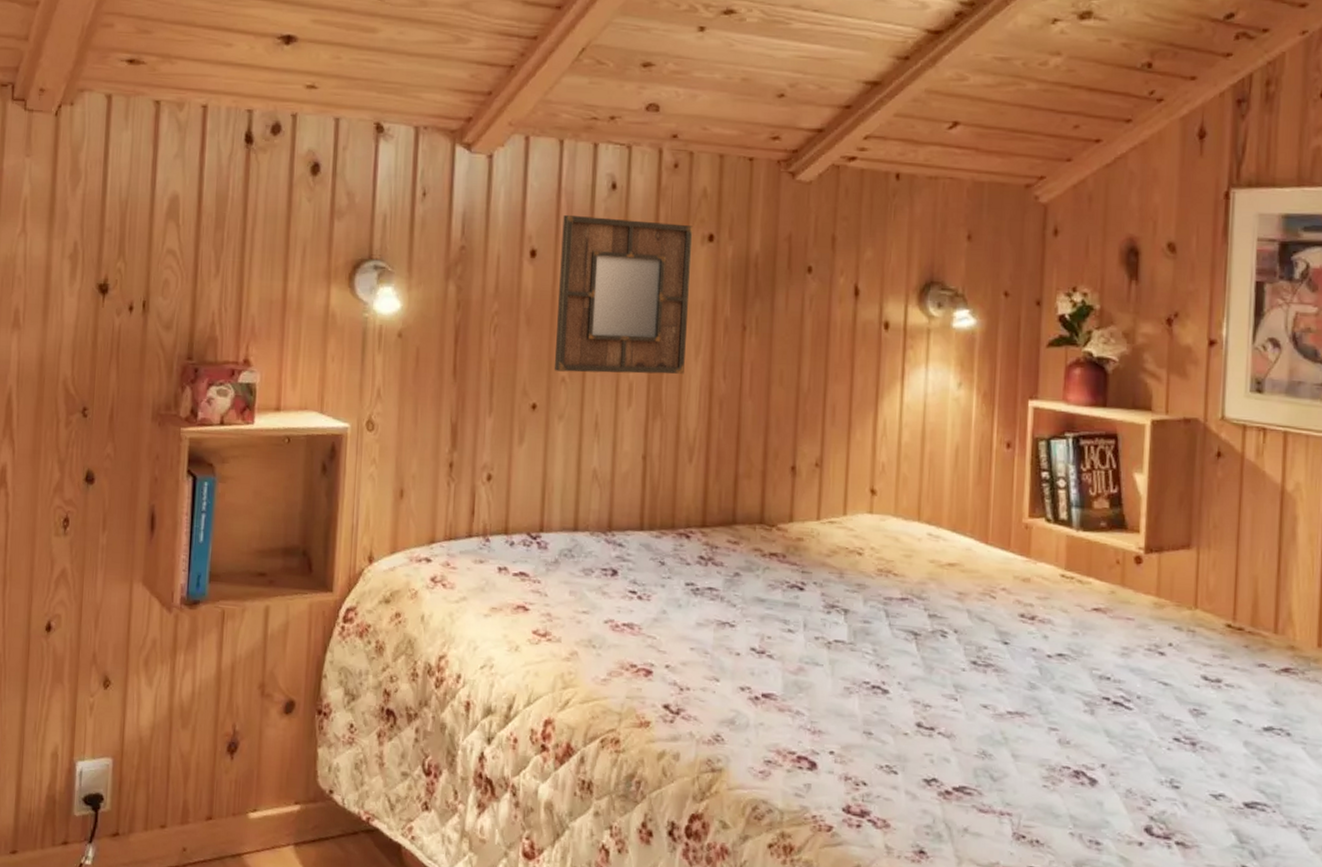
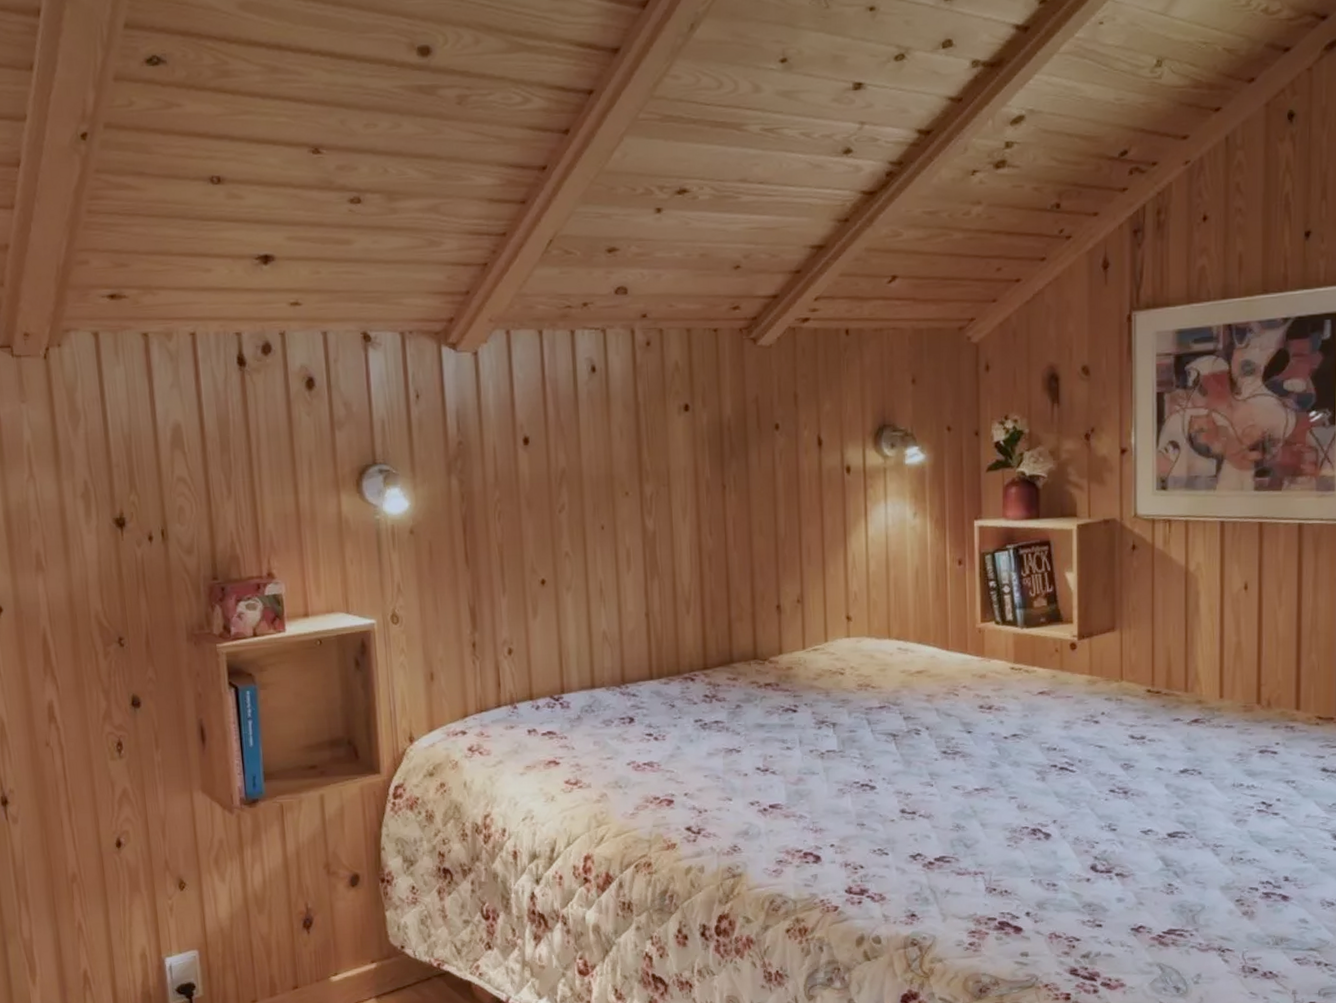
home mirror: present [554,214,693,374] -> none [550,398,675,547]

